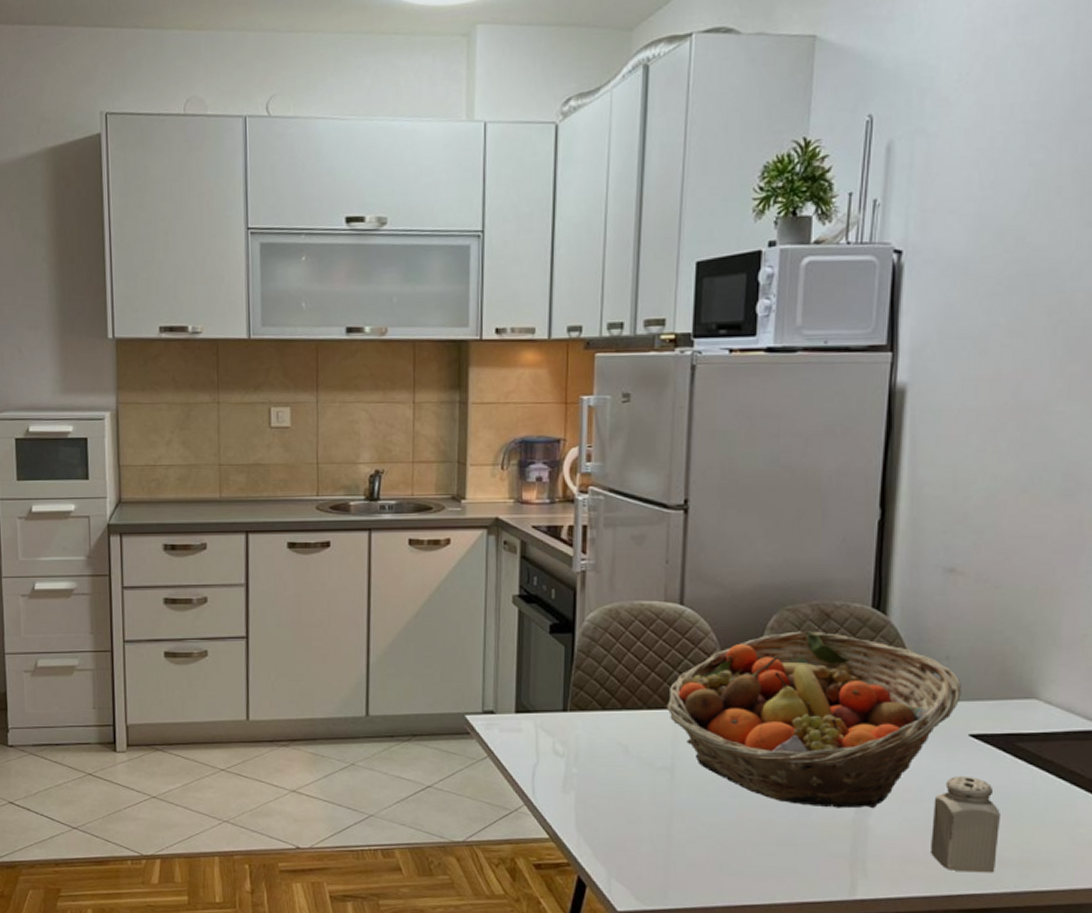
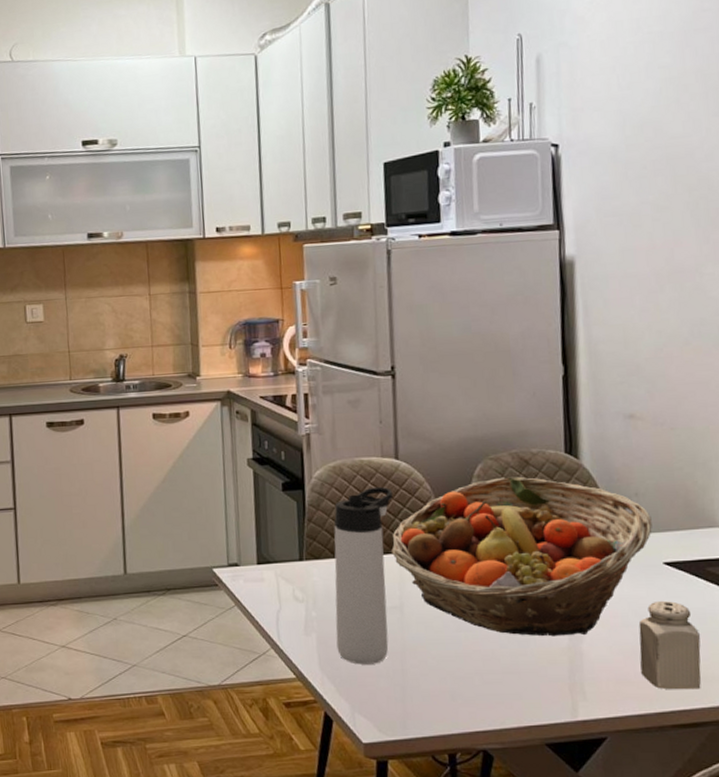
thermos bottle: none [597,634,673,828] -> present [334,486,393,665]

